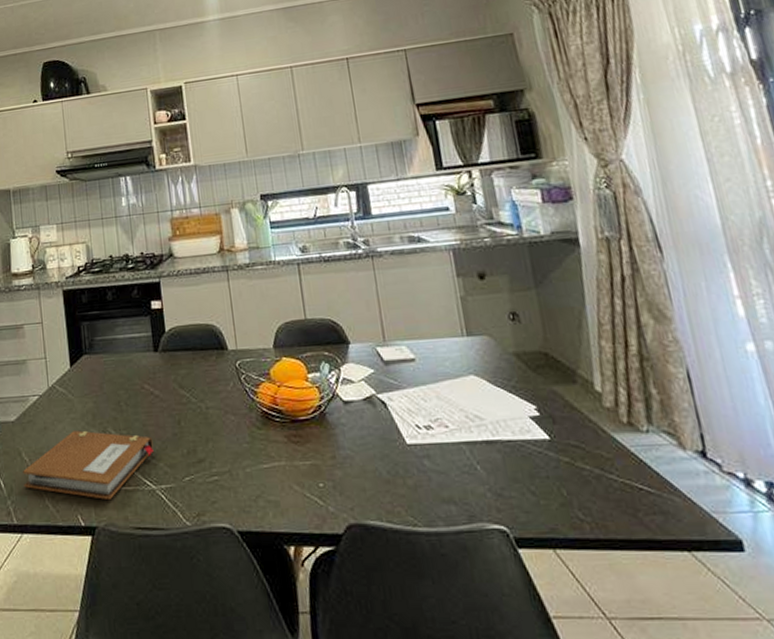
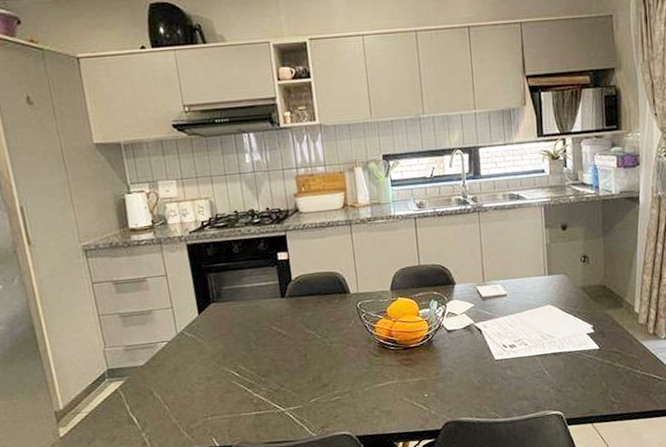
notebook: present [23,430,154,501] -> none [156,369,282,424]

